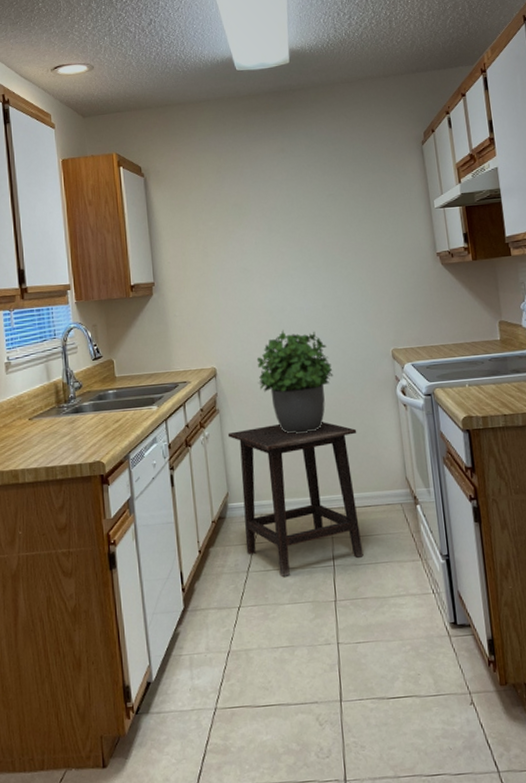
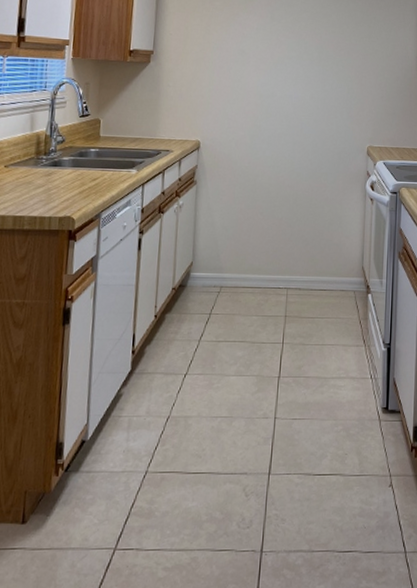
side table: present [227,422,364,577] -> none [201,202,324,349]
potted plant: present [256,330,334,434] -> none [239,114,311,214]

